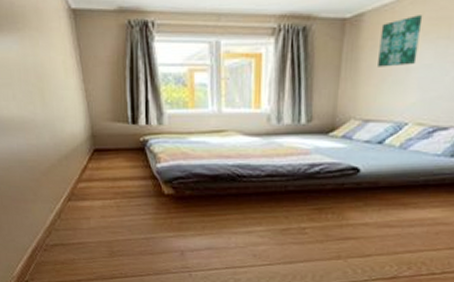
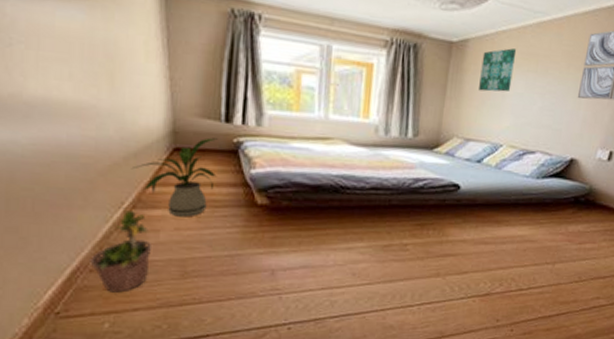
potted plant: none [43,195,86,267] -> present [90,201,153,293]
house plant: none [64,138,130,207] -> present [131,137,218,217]

